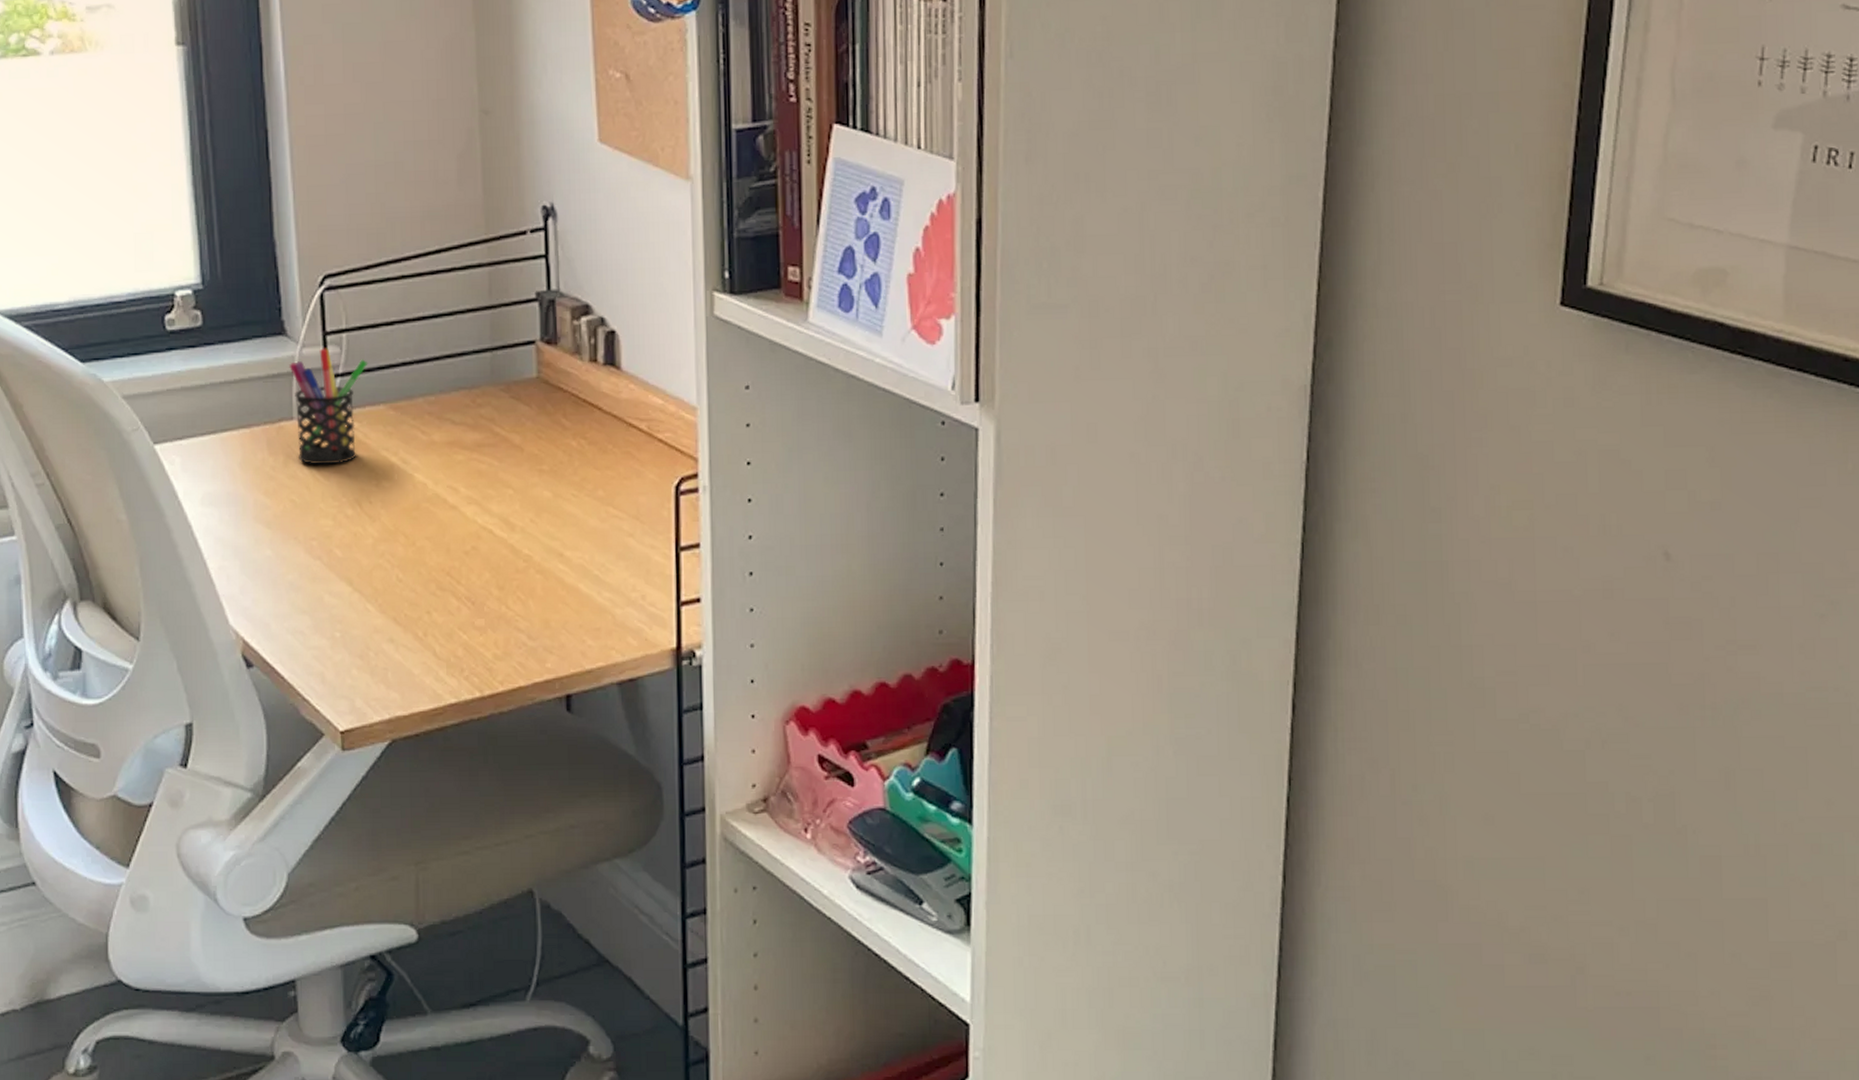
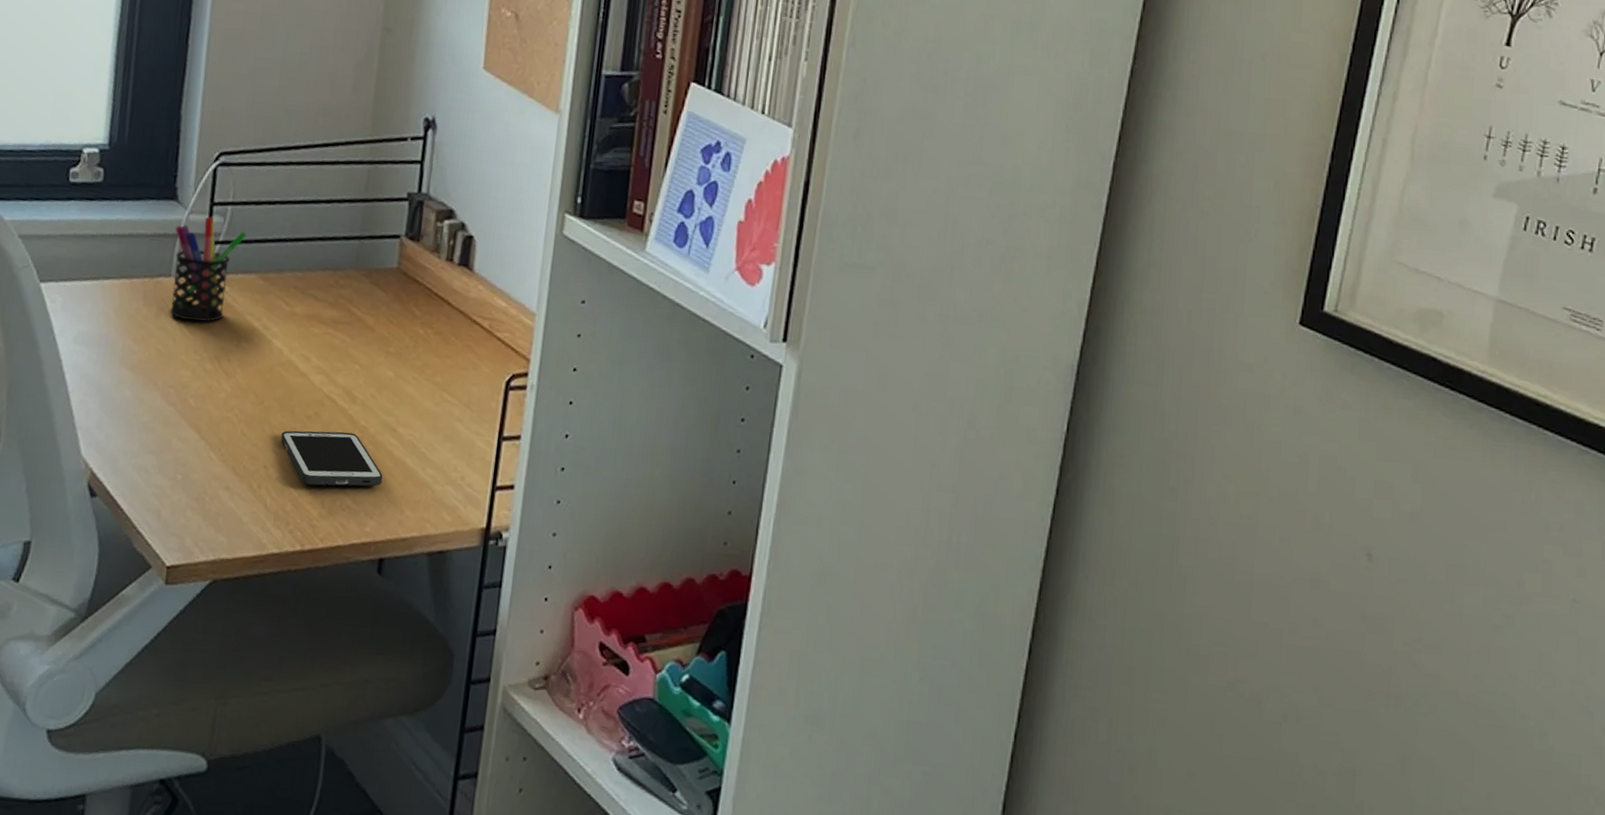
cell phone: none [440,563,557,625] -> present [281,430,383,487]

